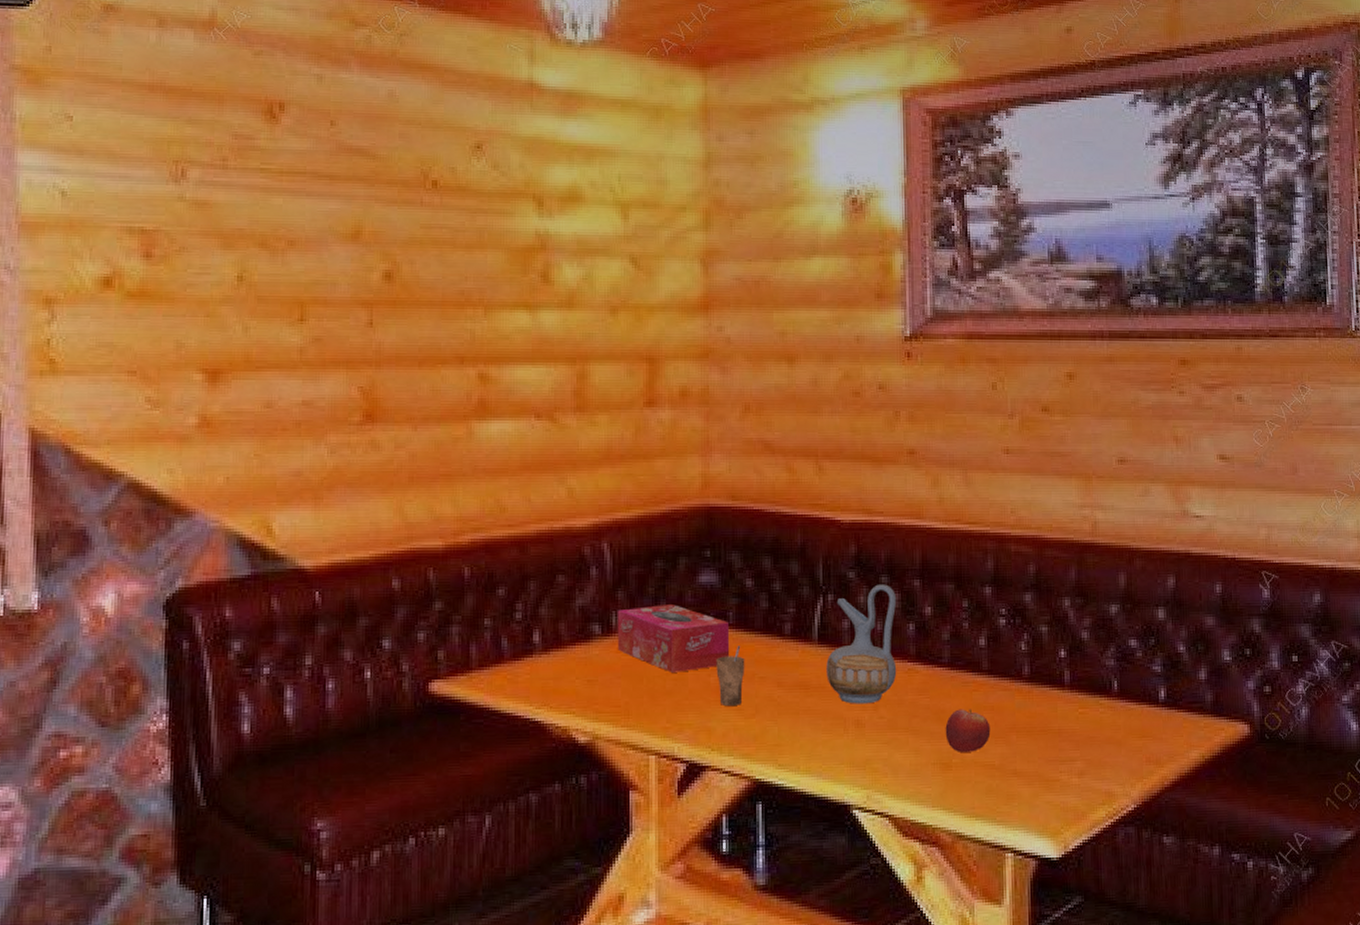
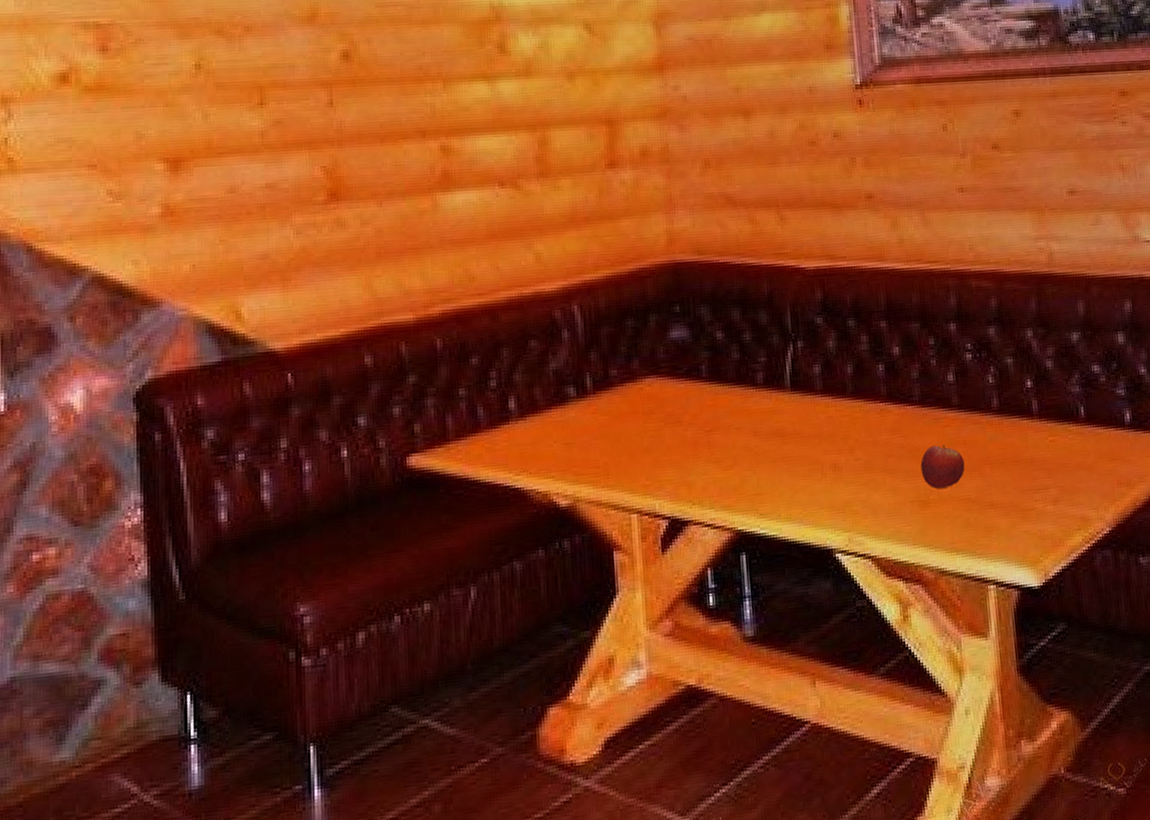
tissue box: present [617,605,730,672] -> none [591,362,705,430]
cup: present [716,646,745,707] -> none [692,398,721,460]
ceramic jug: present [826,584,897,704] -> none [800,327,870,448]

